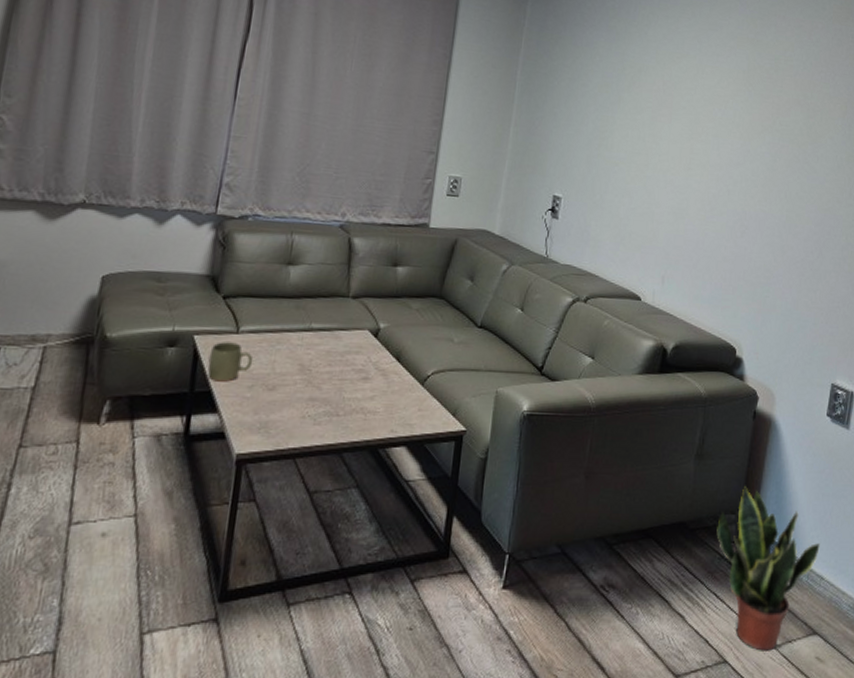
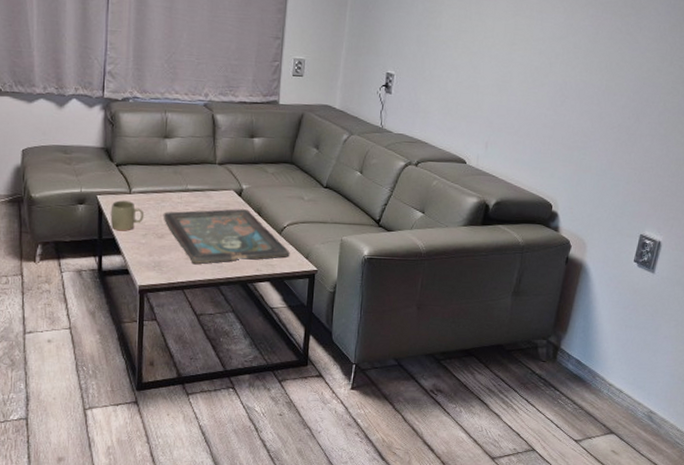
decorative tray: none [276,353,434,424] -> present [163,209,290,264]
potted plant: present [716,485,820,651] -> none [529,317,621,444]

